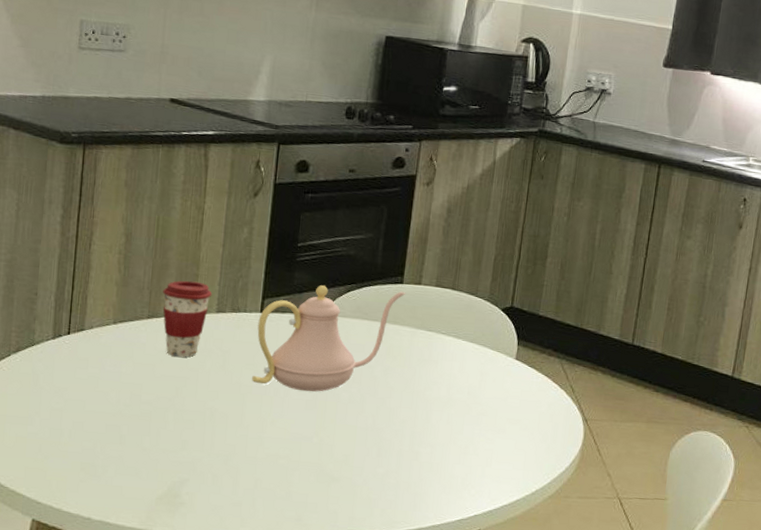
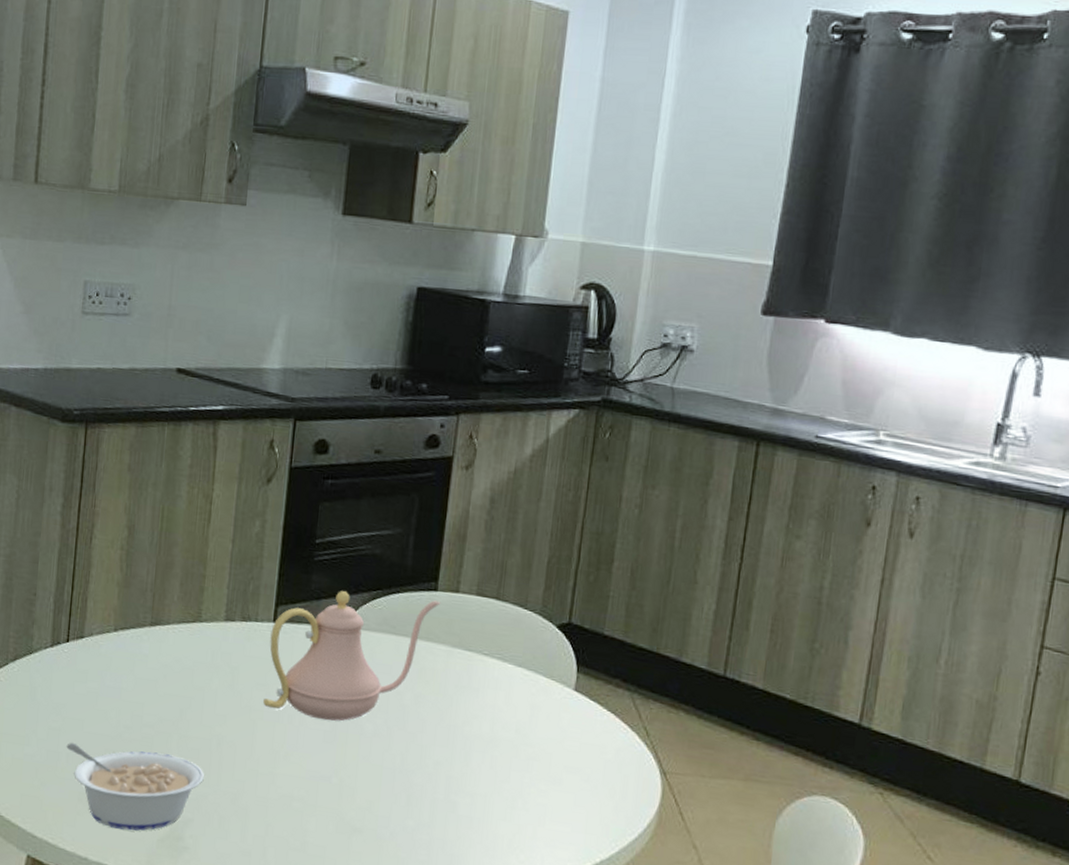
legume: none [69,420,199,492] -> present [66,742,204,831]
coffee cup: present [163,280,212,357] -> none [167,582,220,673]

